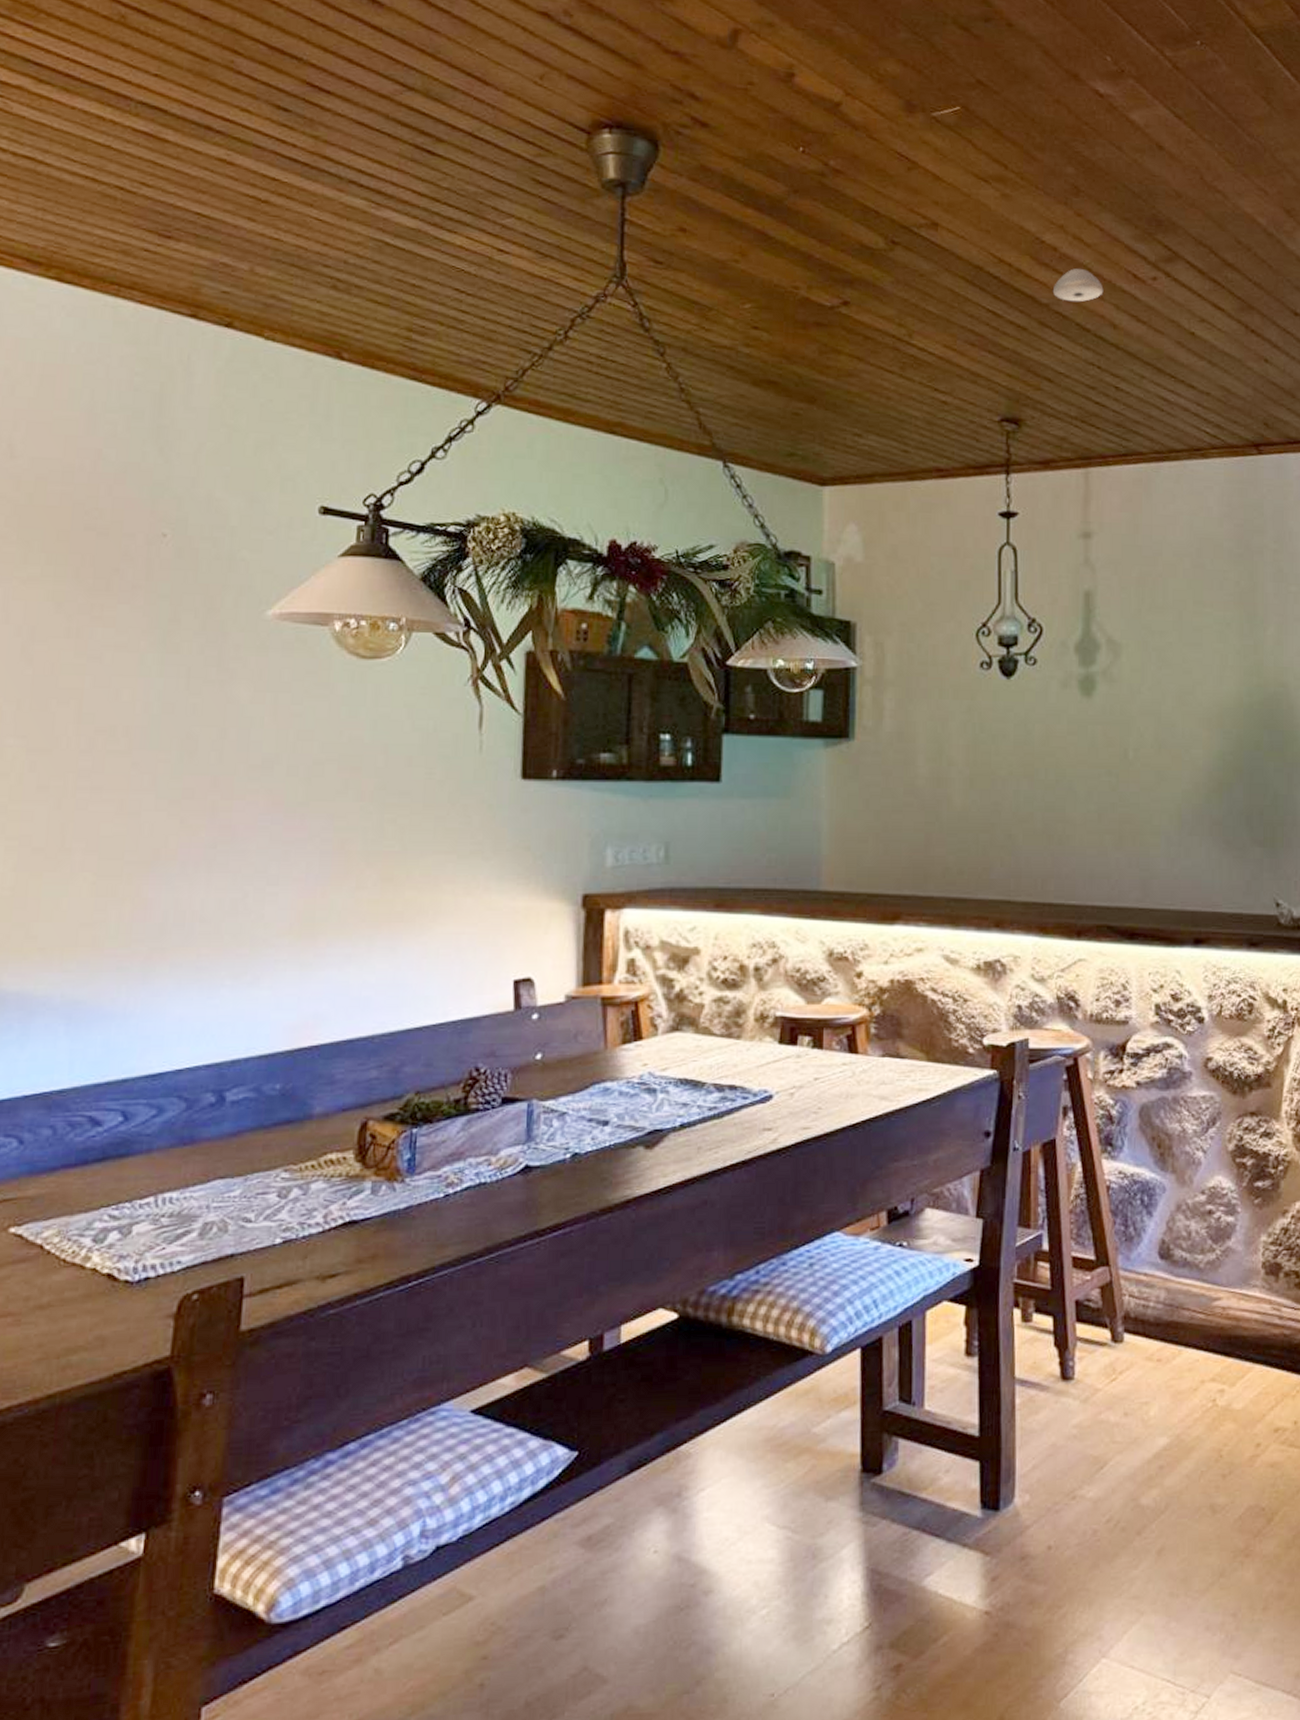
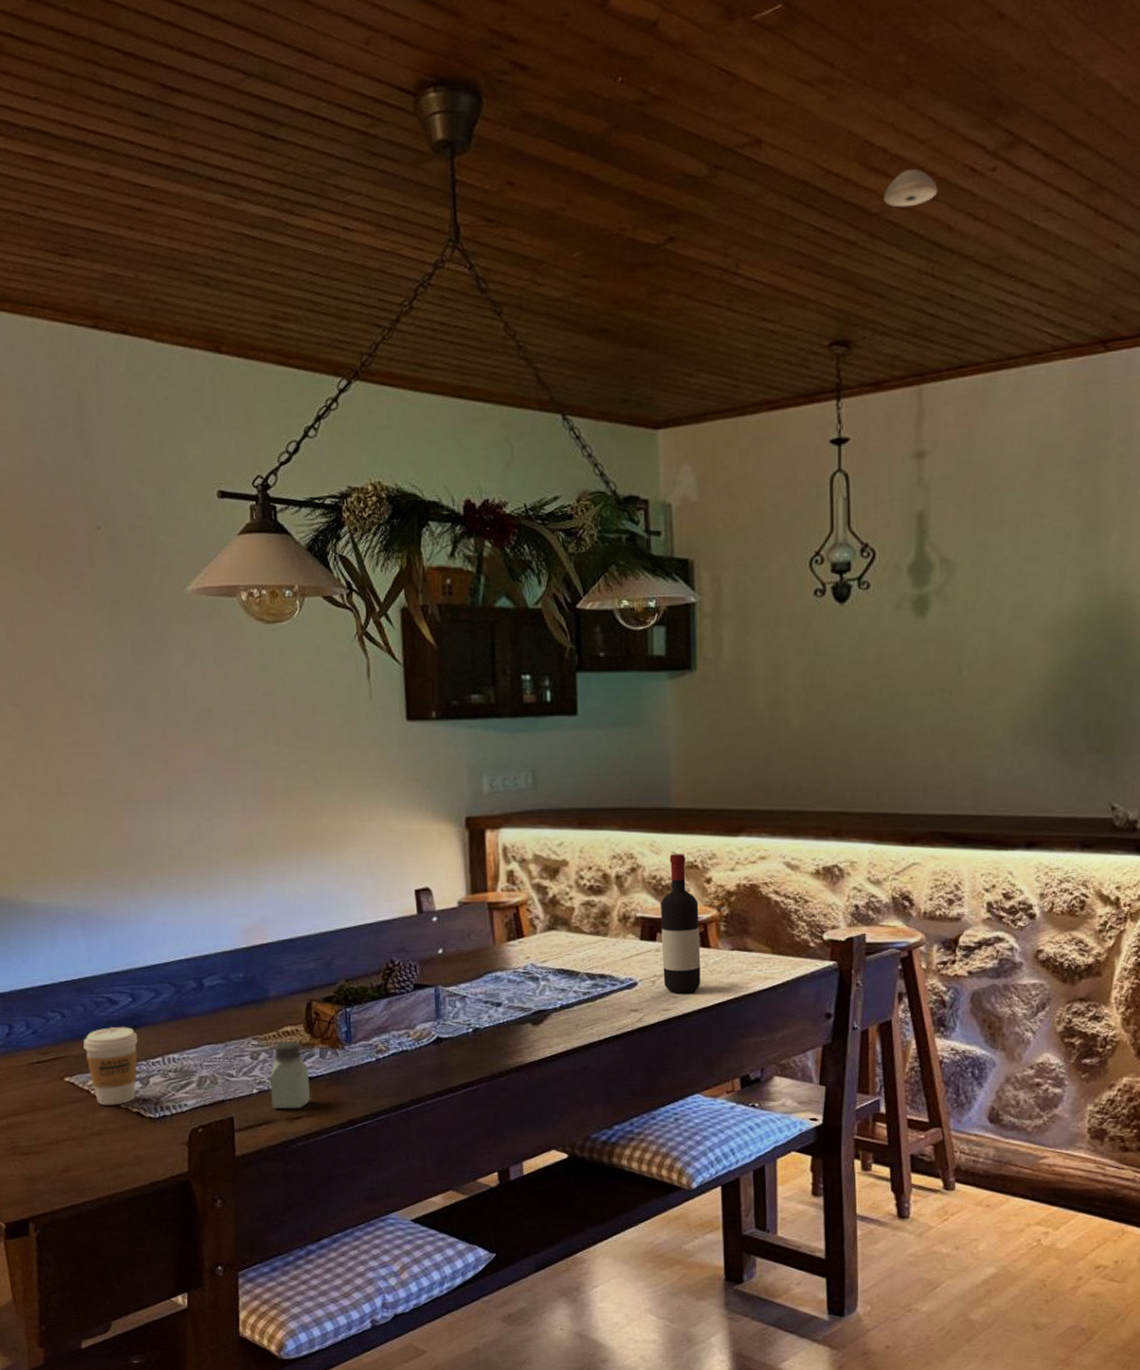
coffee cup: none [44,1155,124,1266] -> present [83,1026,139,1106]
saltshaker: none [299,1173,354,1264] -> present [270,1041,310,1108]
wine bottle: none [803,943,847,1108] -> present [660,854,701,993]

